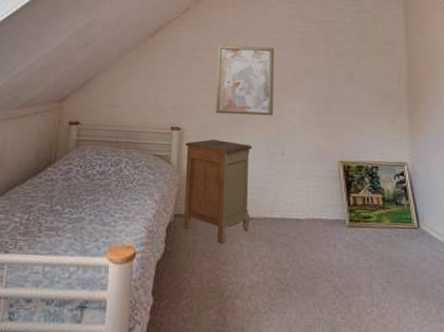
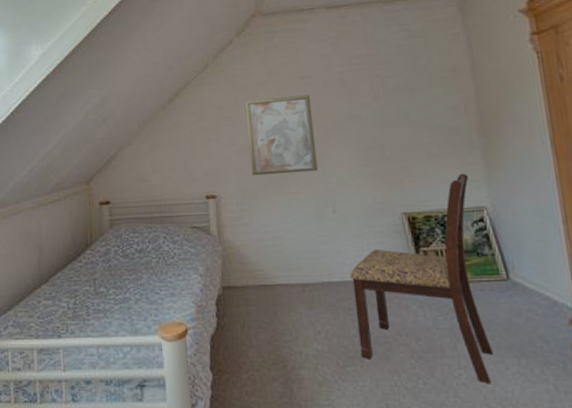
nightstand: present [183,139,252,243] -> none [224,204,306,312]
chair: none [290,132,401,321] -> present [350,173,494,384]

